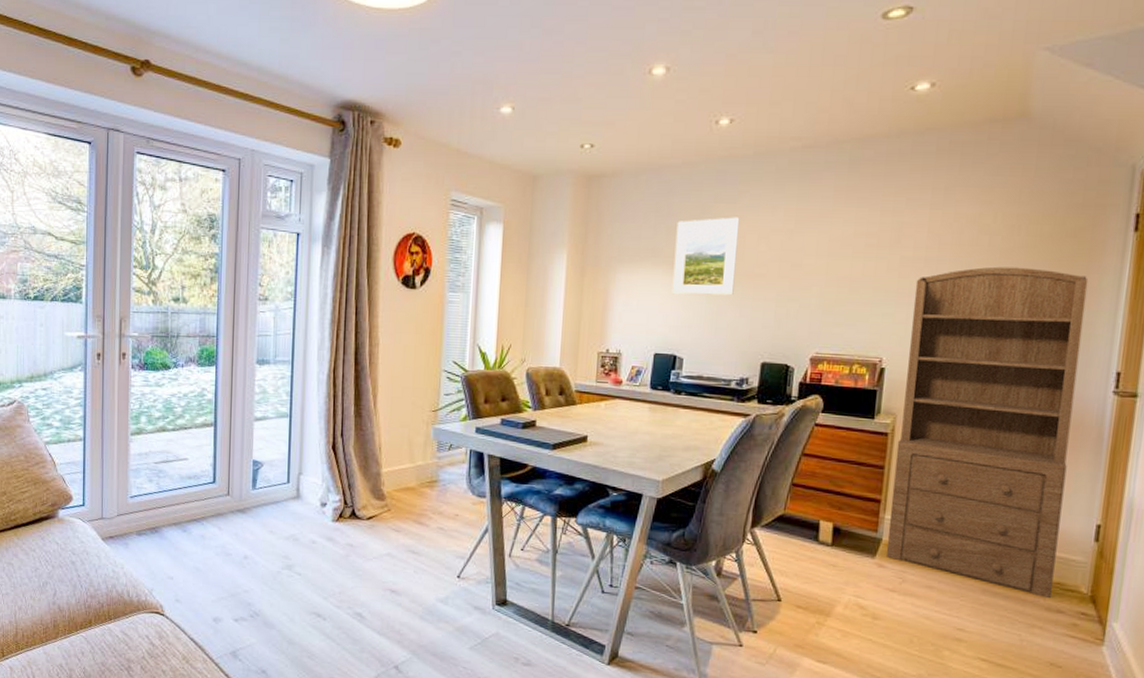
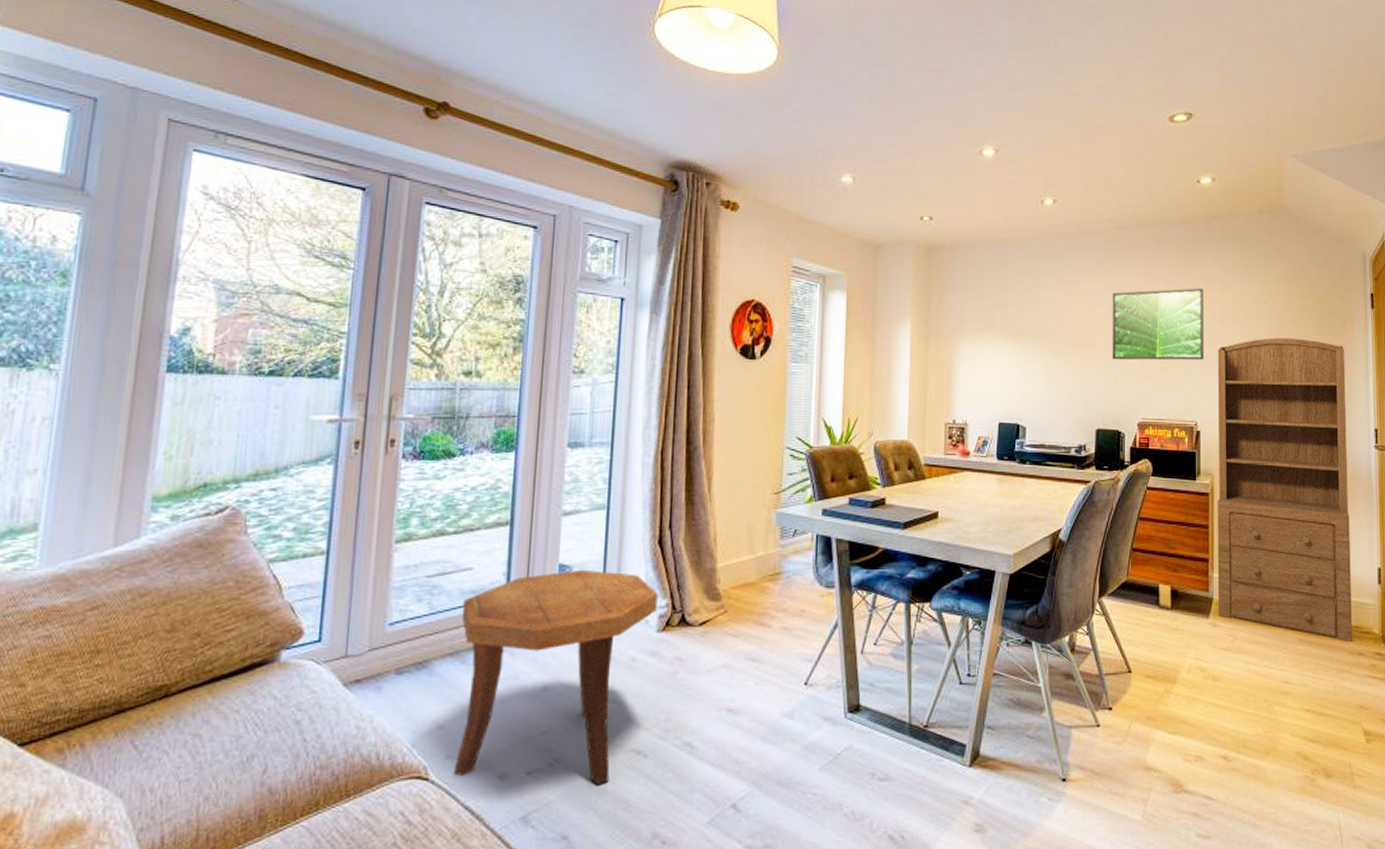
side table: none [181,465,332,637] -> present [453,569,658,786]
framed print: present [671,217,740,296] -> none [1011,289,1068,365]
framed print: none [785,212,906,292] -> present [1112,288,1204,361]

